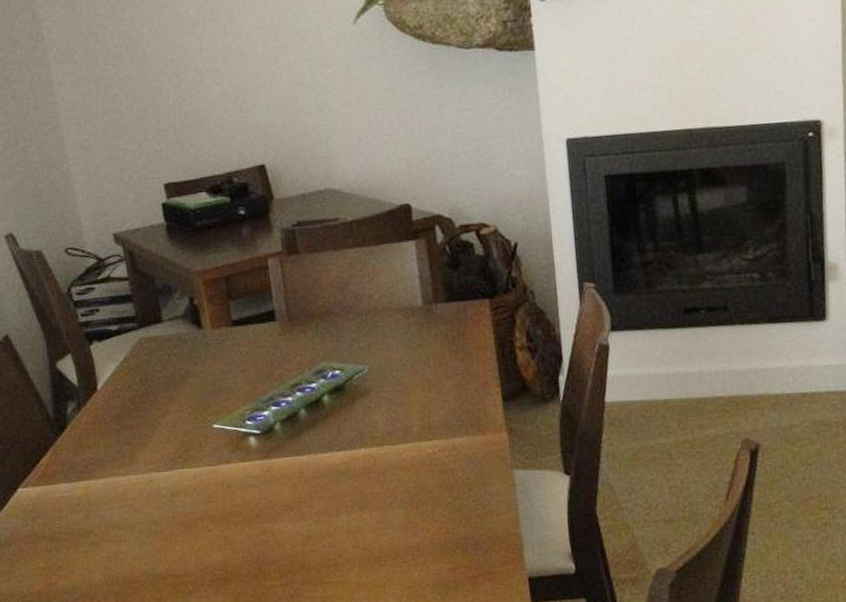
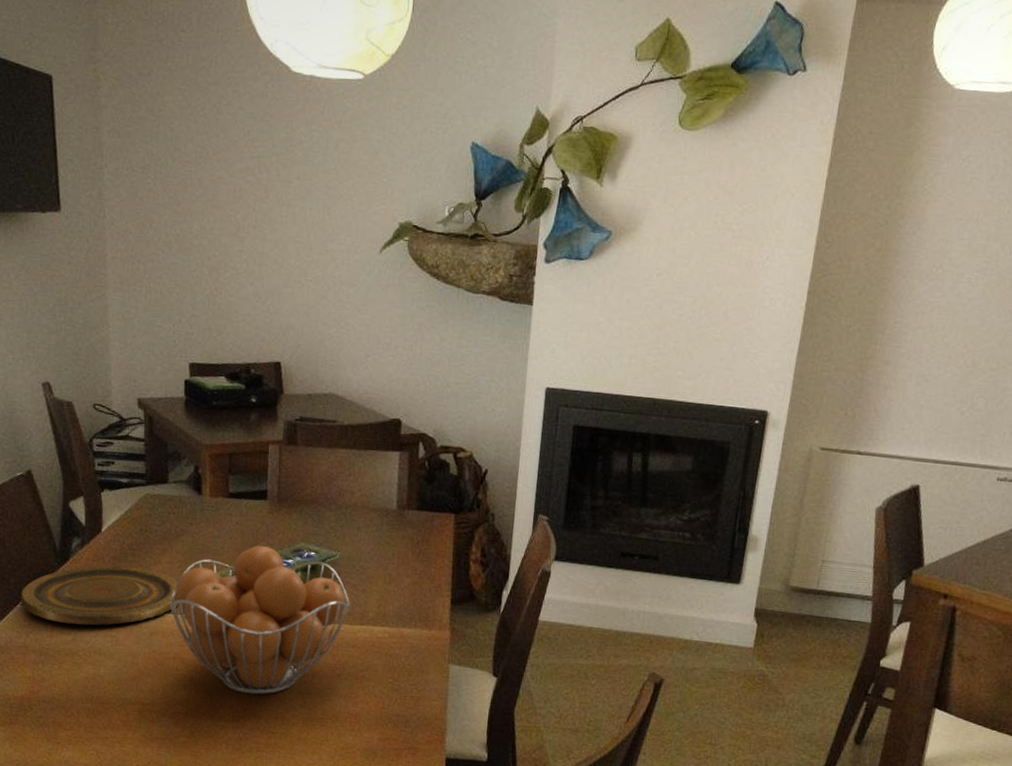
plate: none [19,422,196,501] -> present [20,565,179,626]
fruit basket: none [186,372,390,545] -> present [170,545,350,695]

